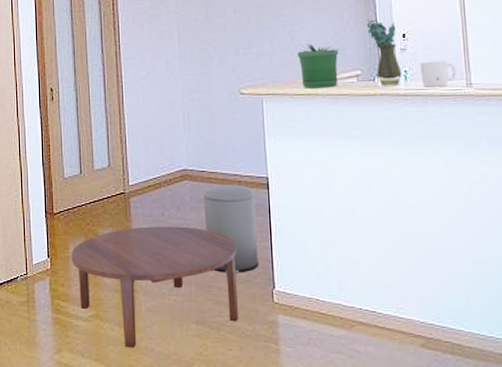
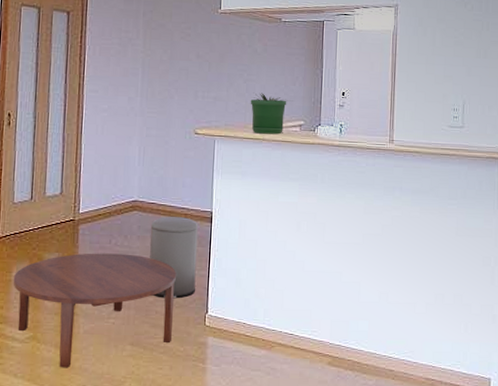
vase: present [366,19,402,87] -> none [313,76,338,138]
mug: present [420,61,457,89] -> none [353,118,383,142]

